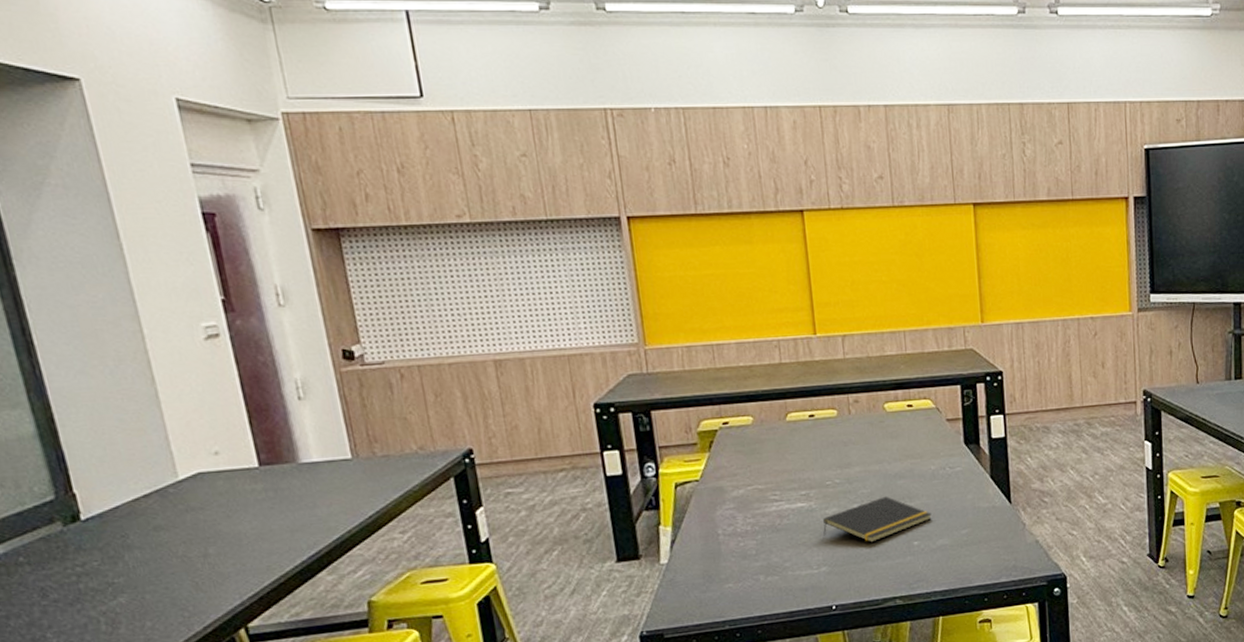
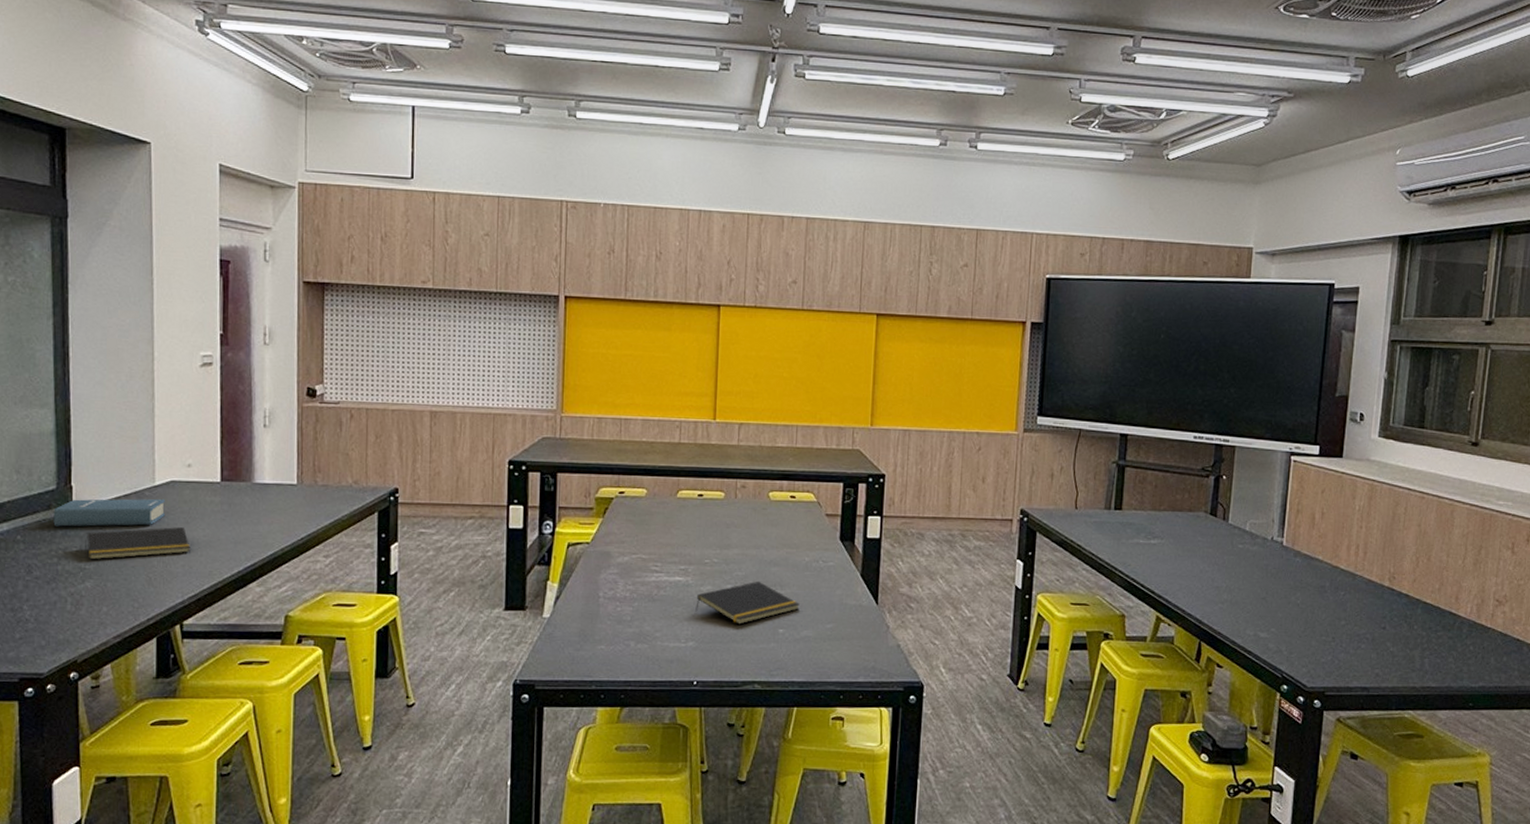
hardback book: none [58,493,199,541] -> present [53,498,165,527]
notepad: none [106,522,239,573] -> present [85,527,190,560]

